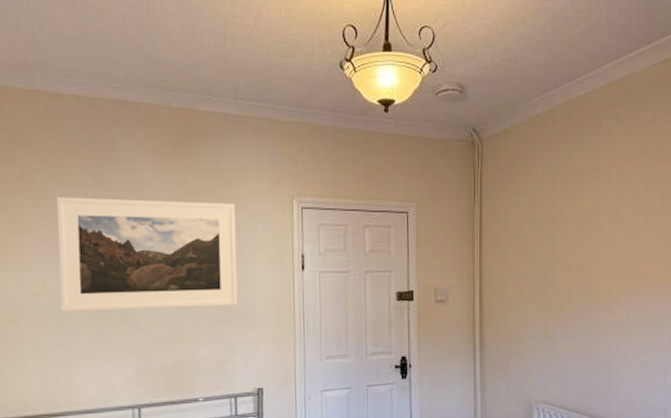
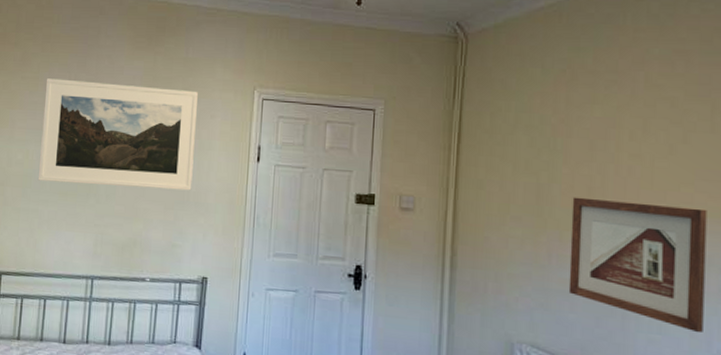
picture frame: none [569,276,661,373] -> present [568,197,707,333]

